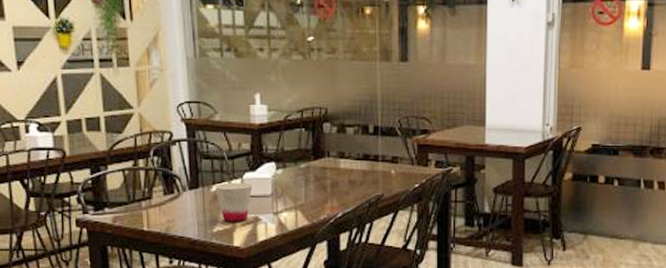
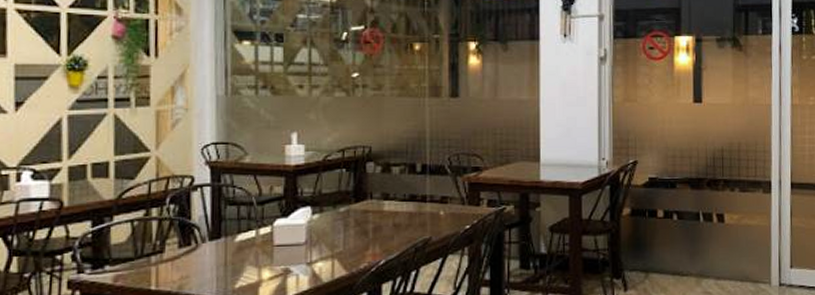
cup: present [215,182,253,222] -> none [240,230,284,276]

